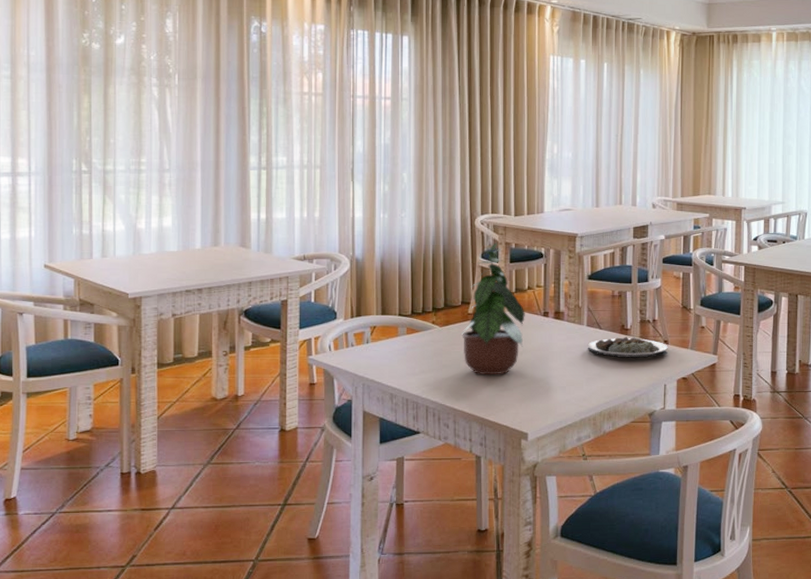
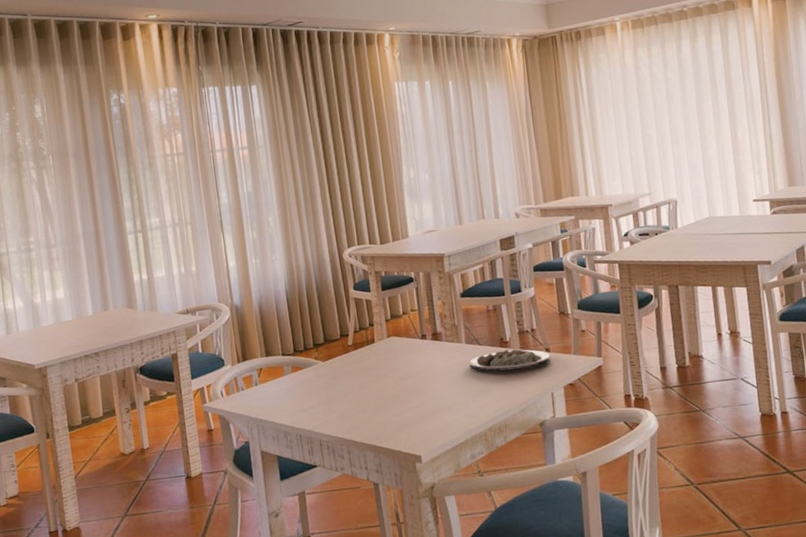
potted plant: present [461,242,525,375] -> none [343,273,405,404]

